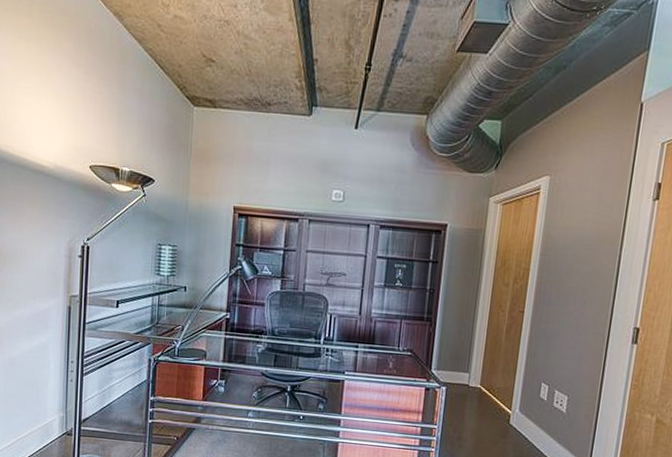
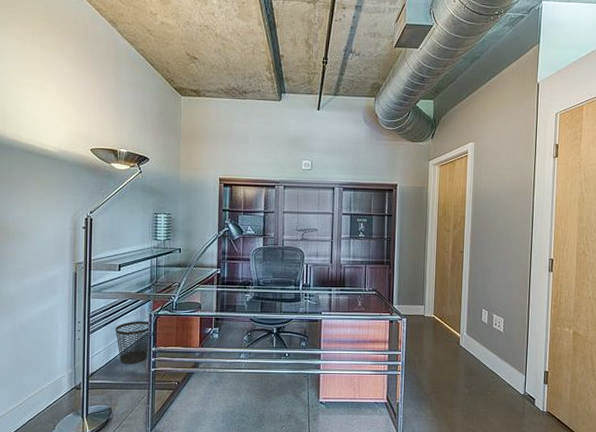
wastebasket: none [110,365,149,413] -> present [115,321,151,364]

